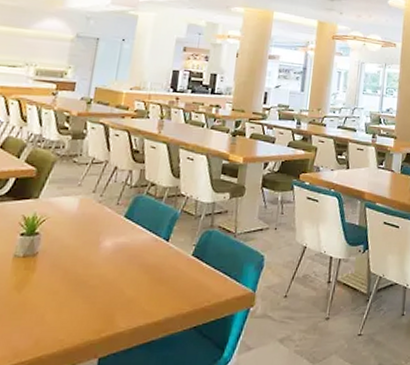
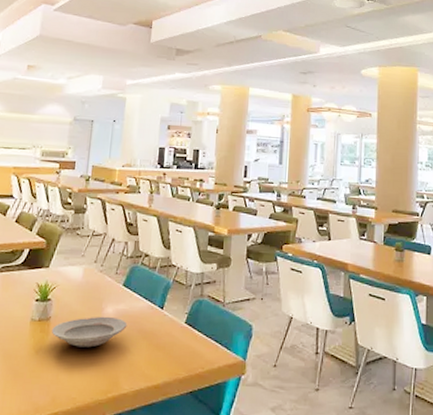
plate: none [37,250,128,285] -> present [51,316,128,348]

